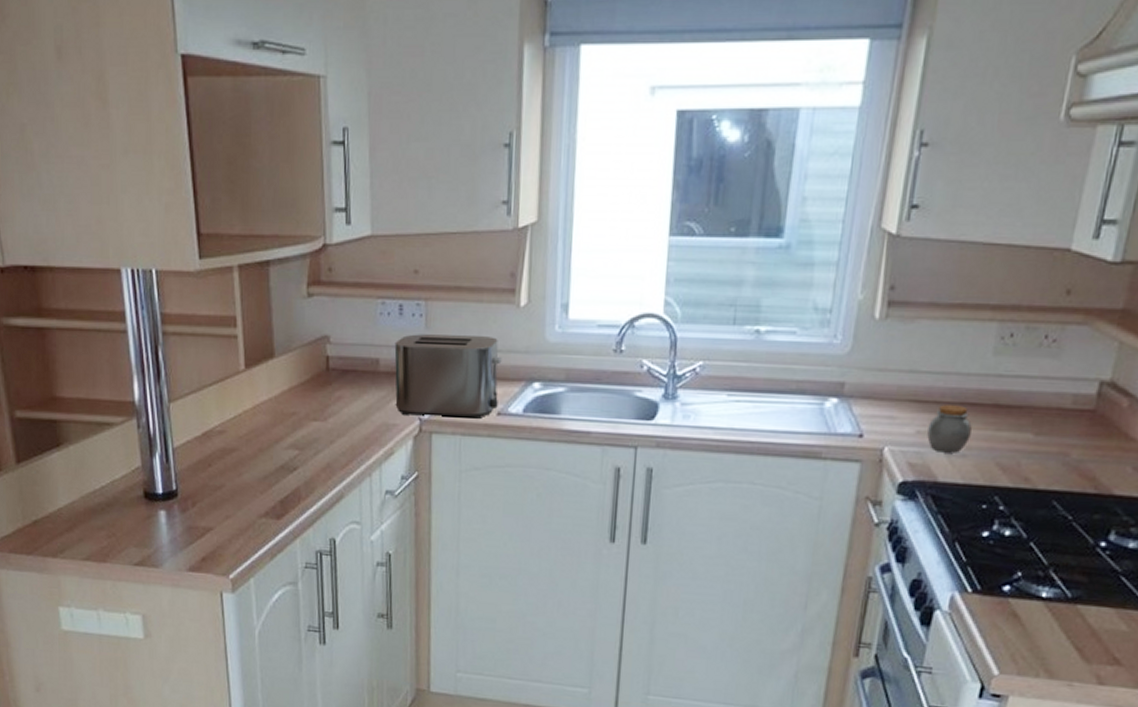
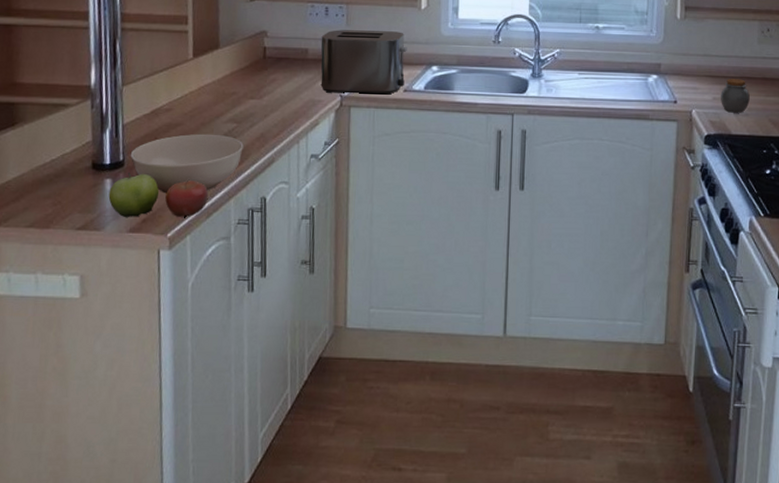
fruit: none [164,503,217,555] -> present [108,171,159,217]
bowl: none [183,461,308,530] -> present [130,133,244,194]
fruit: none [225,514,271,558] -> present [165,179,209,217]

